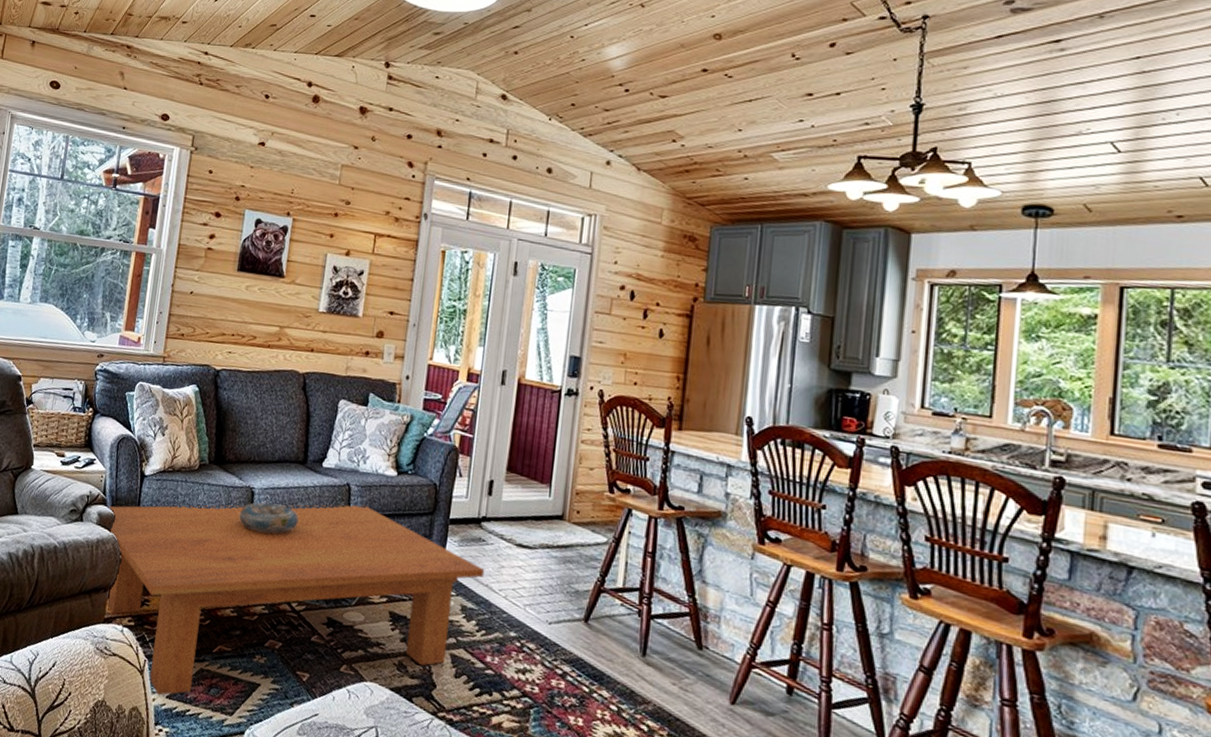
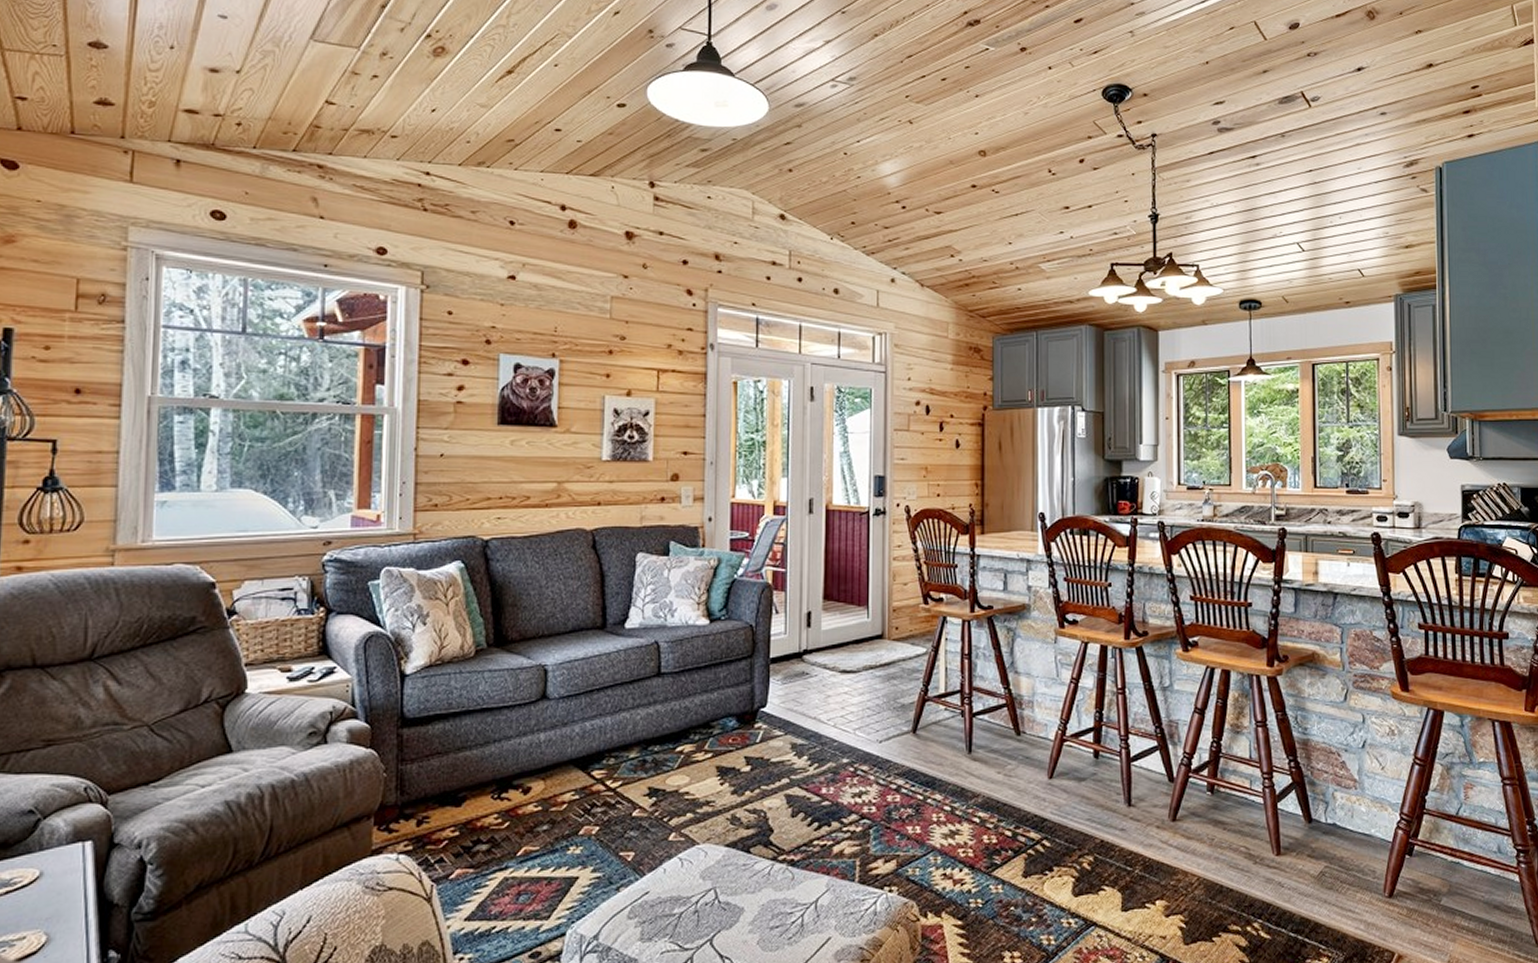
coffee table: present [107,504,485,696] -> none [360,661,812,920]
decorative bowl: present [239,502,299,534] -> none [532,678,603,712]

